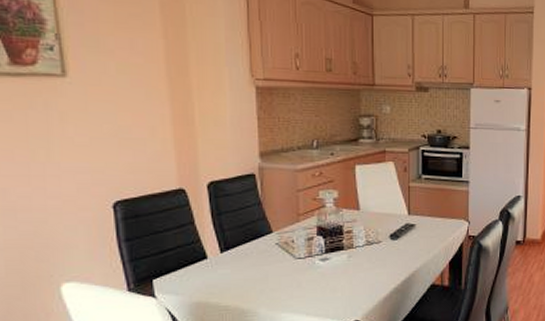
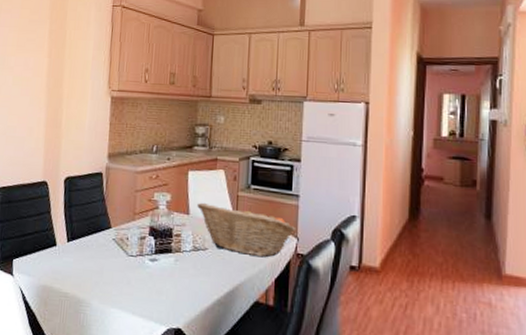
fruit basket: none [367,196,467,243] -> present [197,202,296,257]

